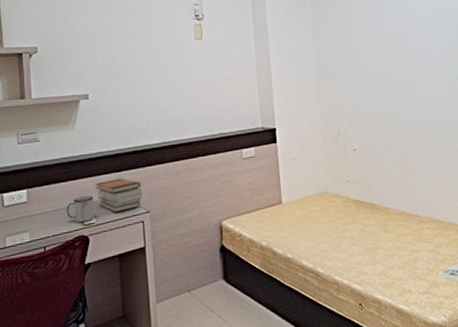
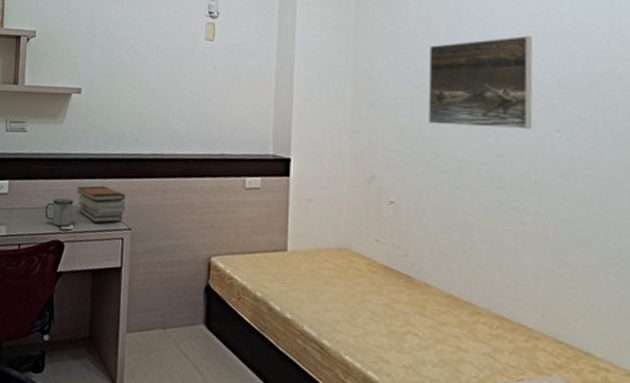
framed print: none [366,11,441,85] -> present [428,35,533,130]

